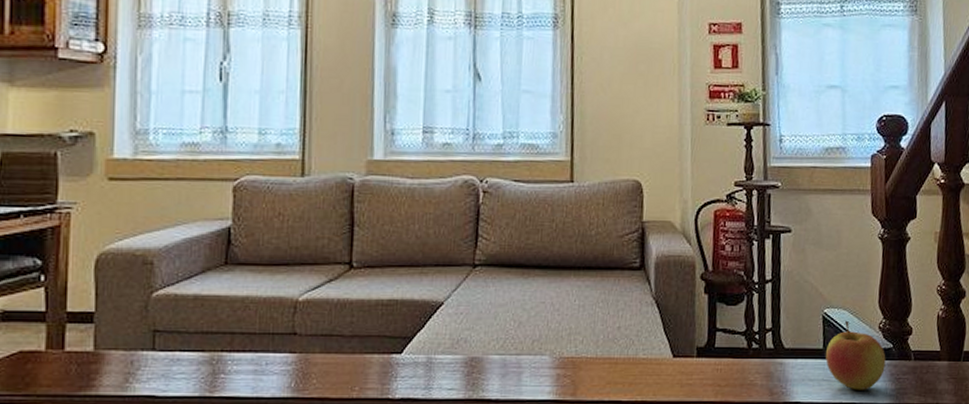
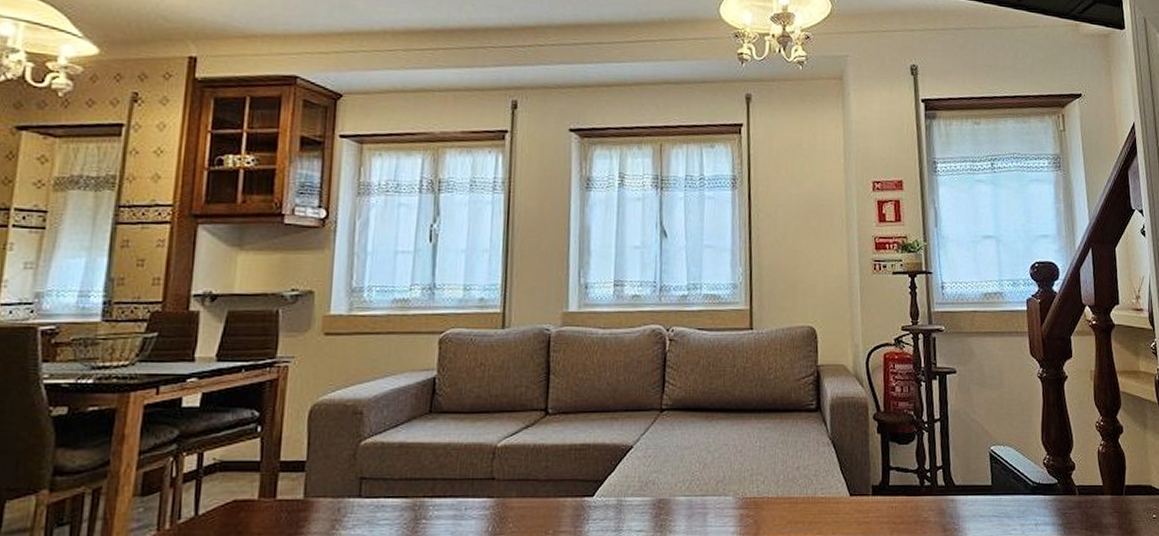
apple: present [825,320,886,390] -> none [994,457,1052,526]

